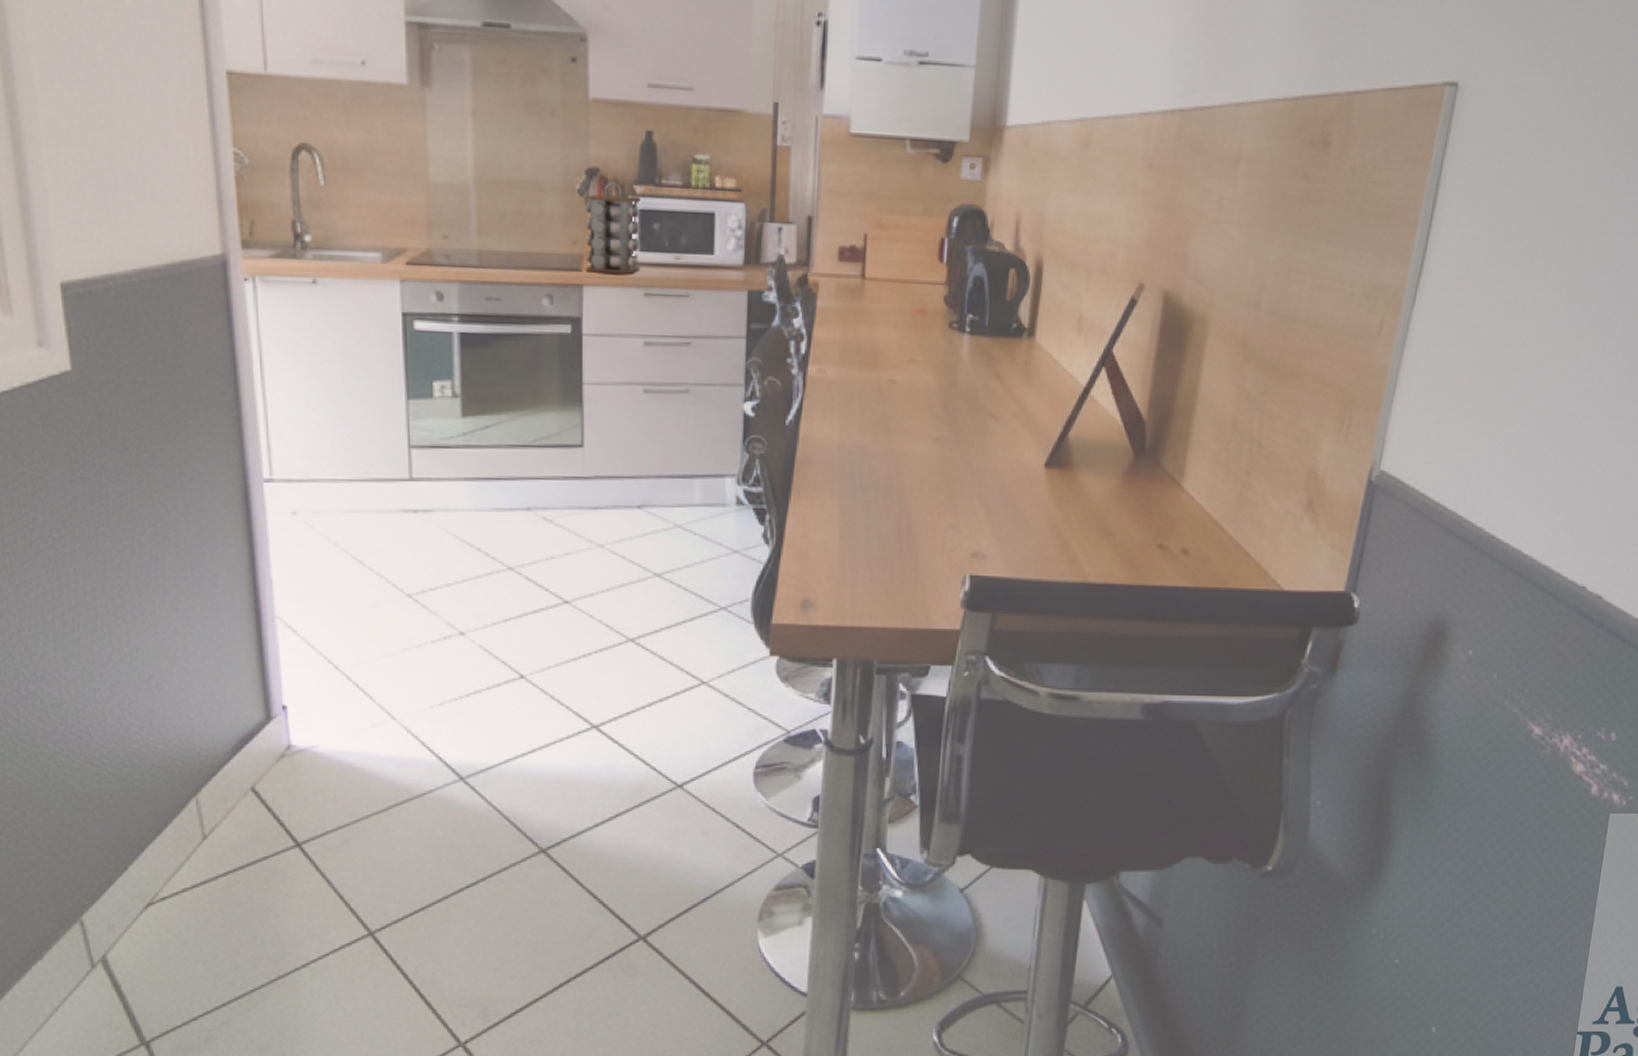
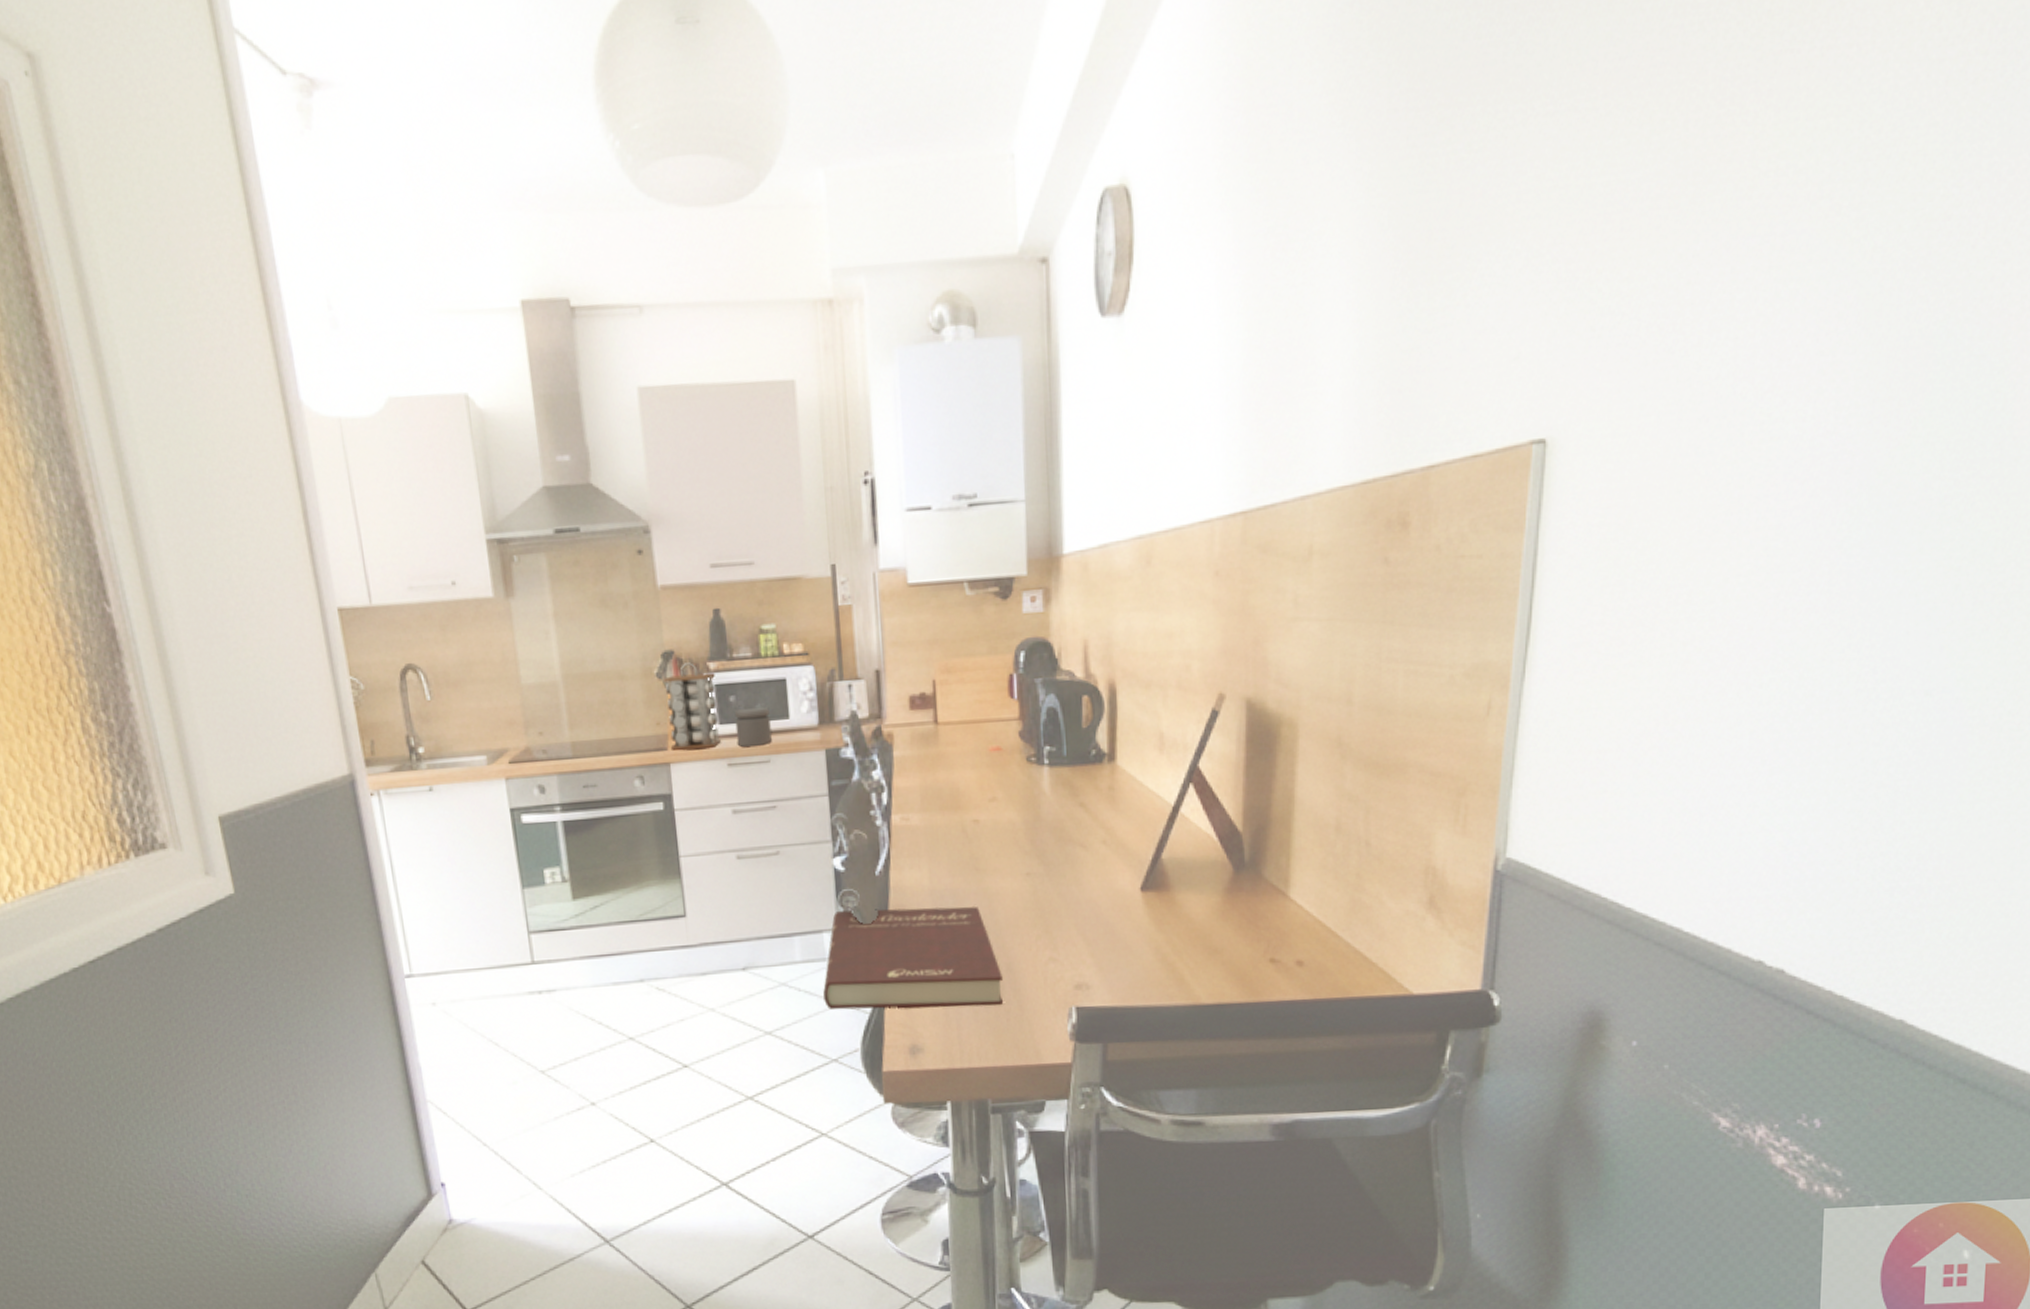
jar: none [656,237,694,280] -> present [734,706,772,748]
book: none [719,457,902,567] -> present [823,906,1003,1010]

